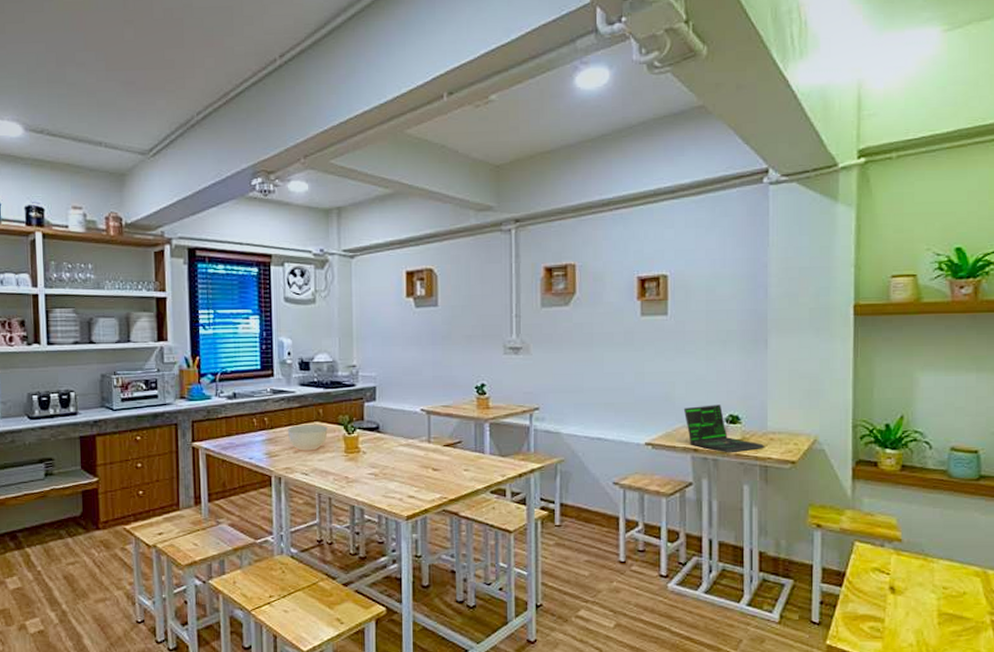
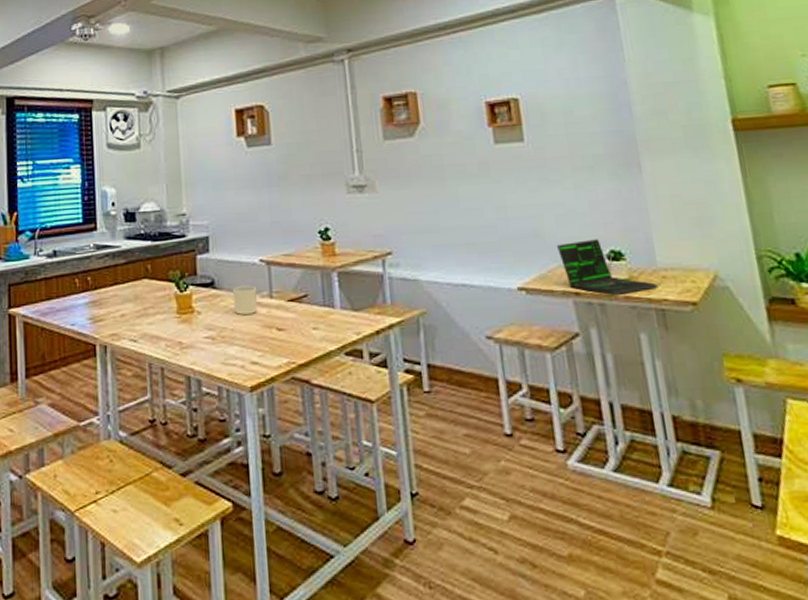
bowl: present [287,425,328,451] -> none [112,282,158,314]
mug: none [395,431,417,457] -> present [232,285,258,316]

